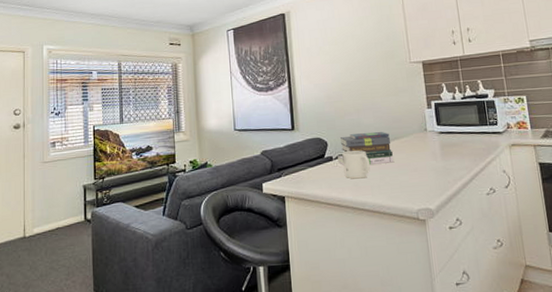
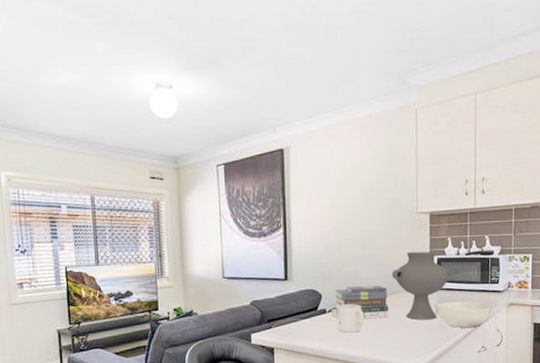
vase: none [392,97,450,164] -> present [392,252,451,320]
bowl: none [438,144,496,171] -> present [435,301,493,328]

